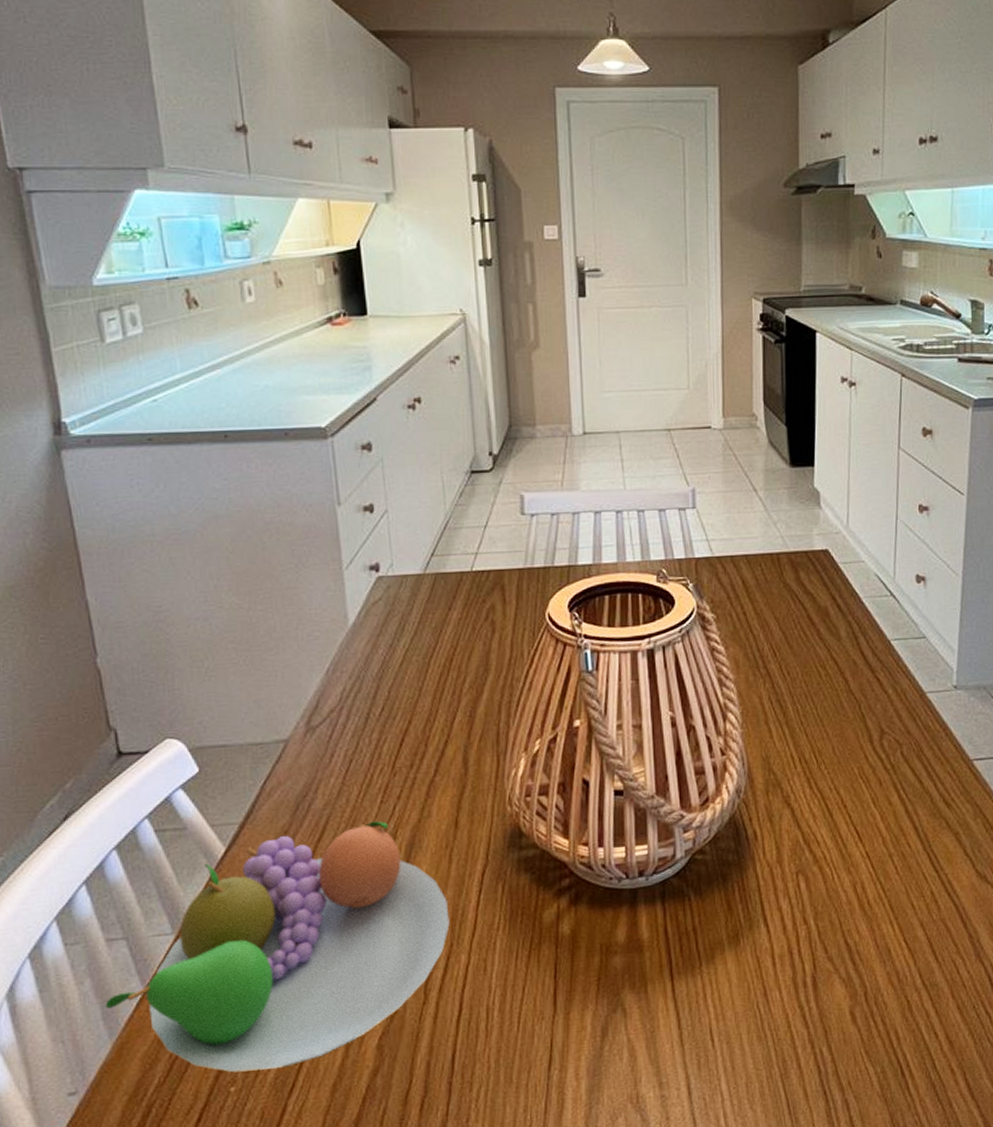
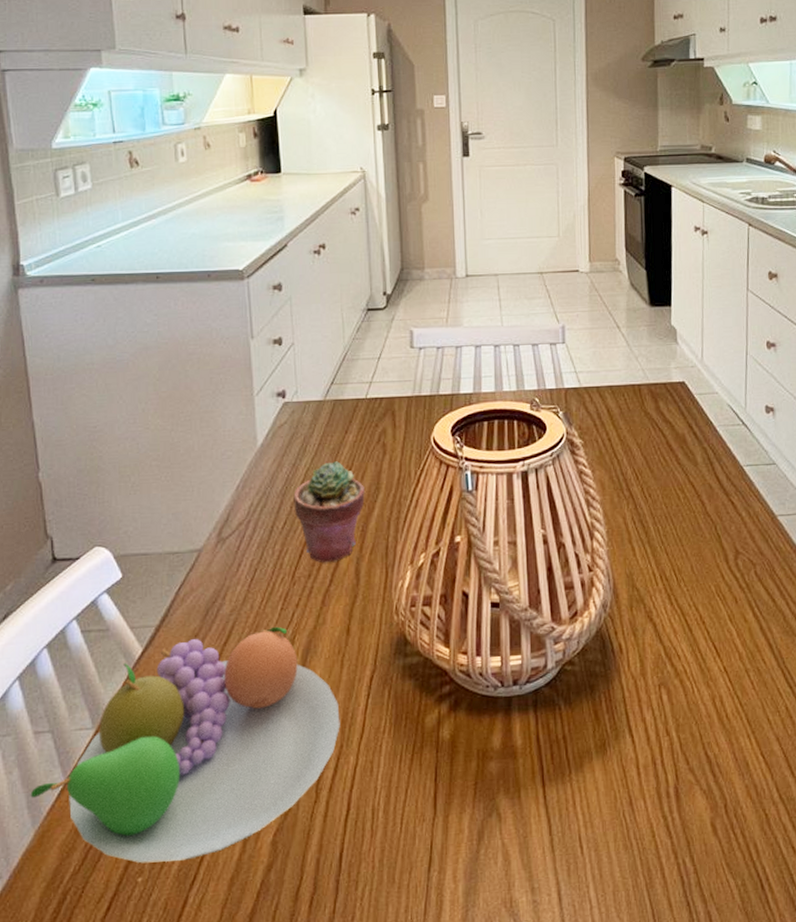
potted succulent: none [391,641,472,751] -> present [293,461,365,562]

